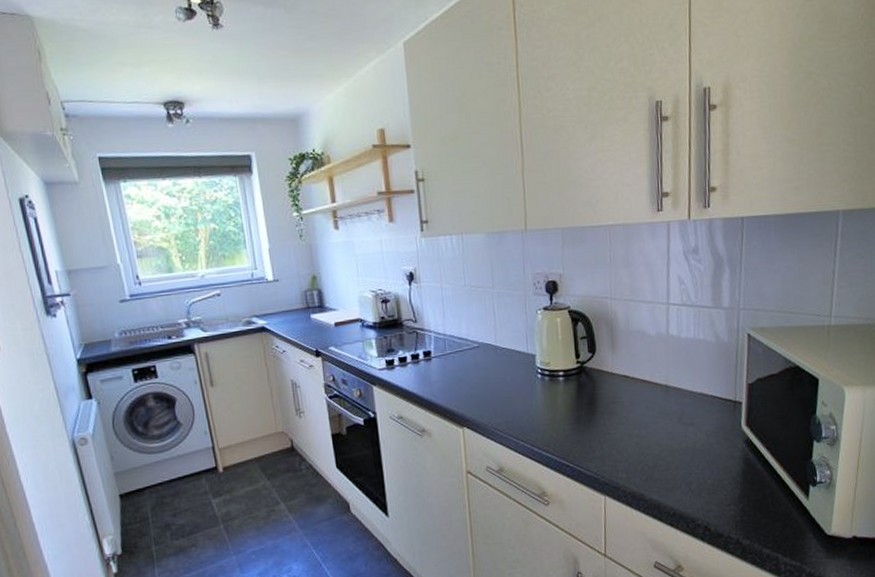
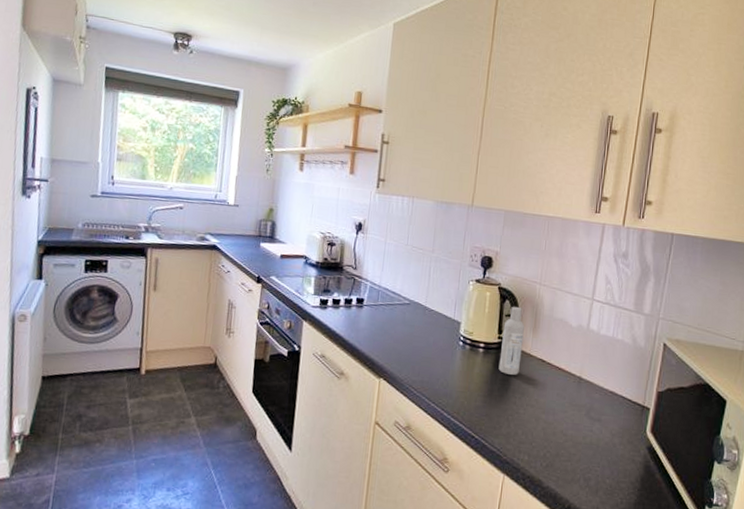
bottle: none [580,326,604,398] -> present [498,306,524,375]

